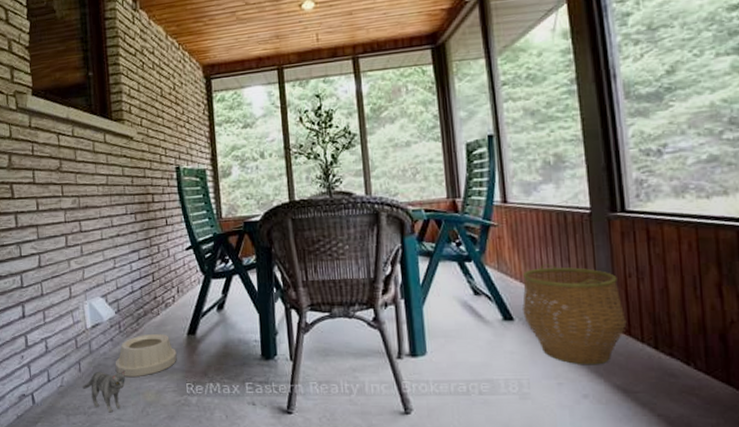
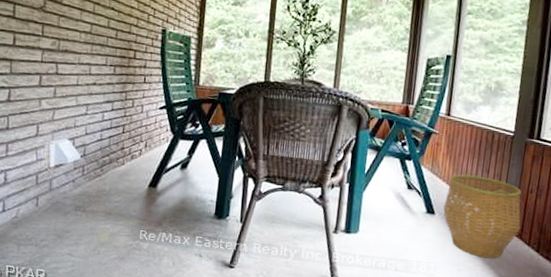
cat: present [82,369,126,413] -> none [37,208,83,248]
pet bowl: present [115,333,177,378] -> none [73,180,136,219]

